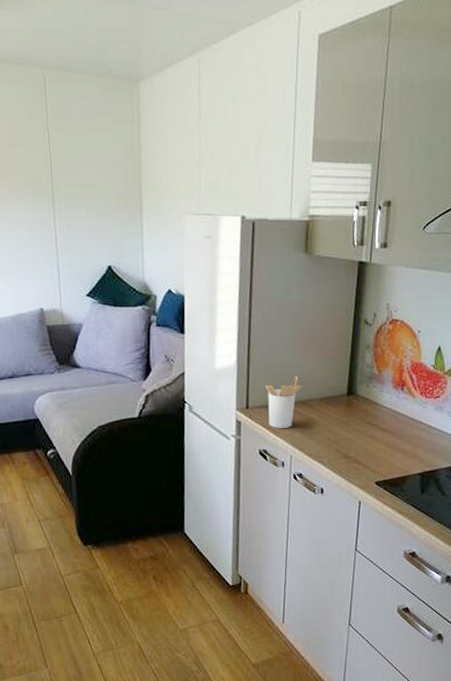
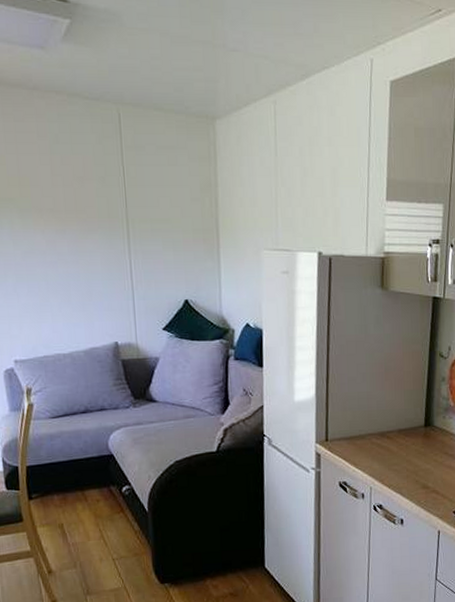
utensil holder: present [265,376,302,428] -> none [344,409,380,460]

